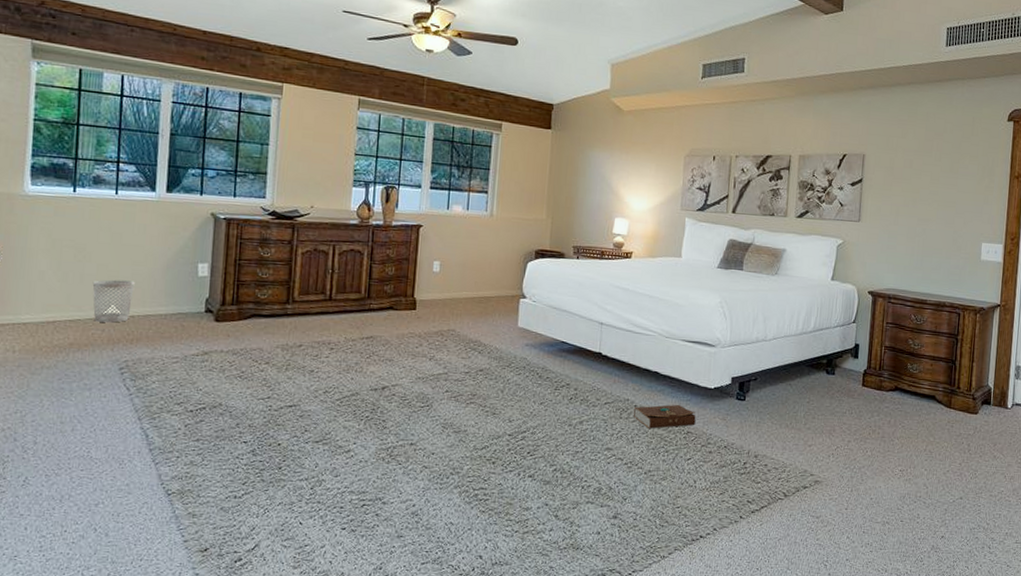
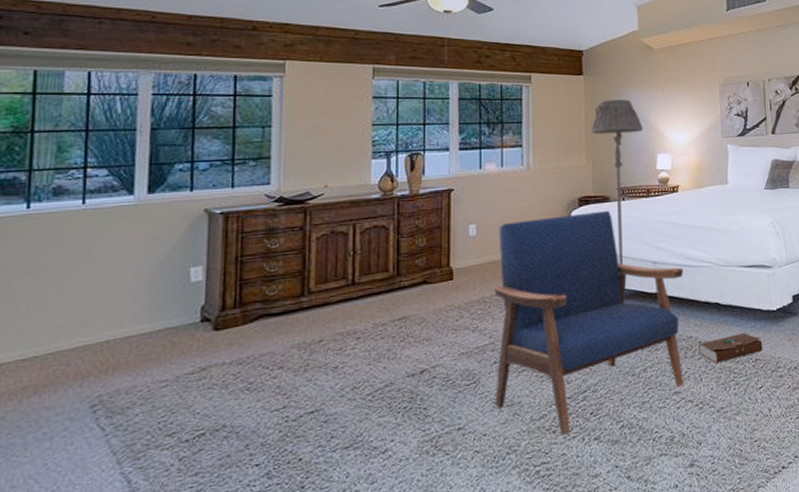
wastebasket: present [92,279,135,323] -> none [53,300,109,356]
armchair: none [444,264,628,468] -> present [494,210,684,435]
floor lamp: none [553,157,604,320] -> present [591,99,643,265]

